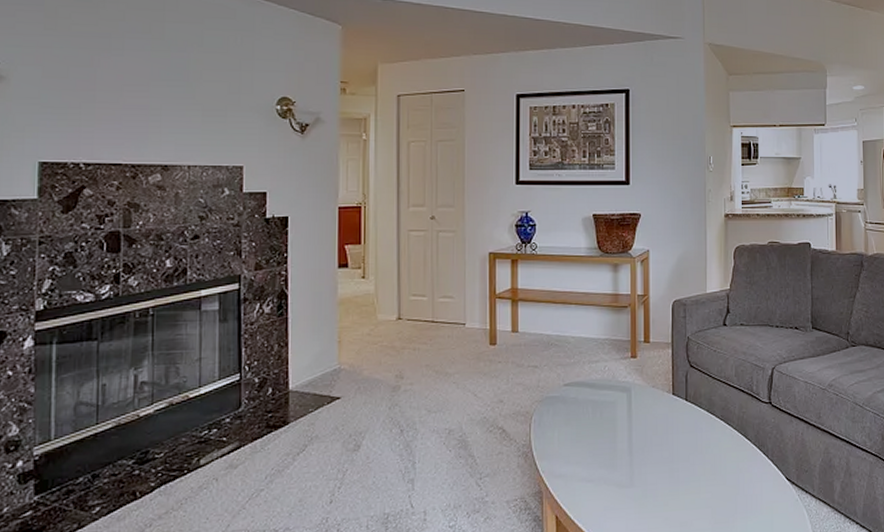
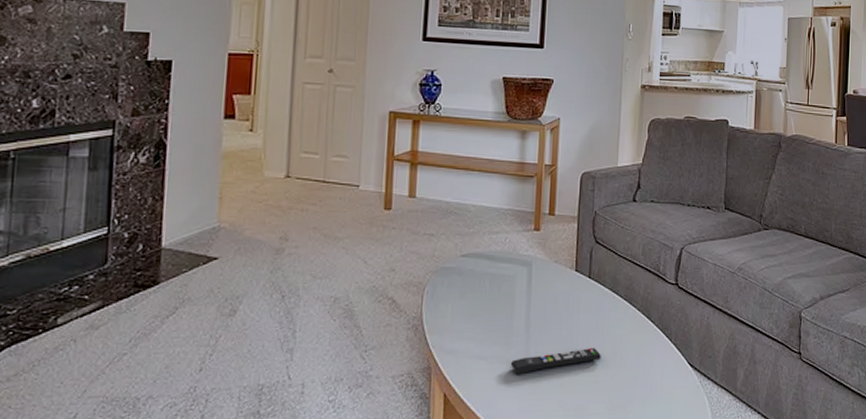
remote control: none [616,467,702,496] -> present [510,348,601,375]

